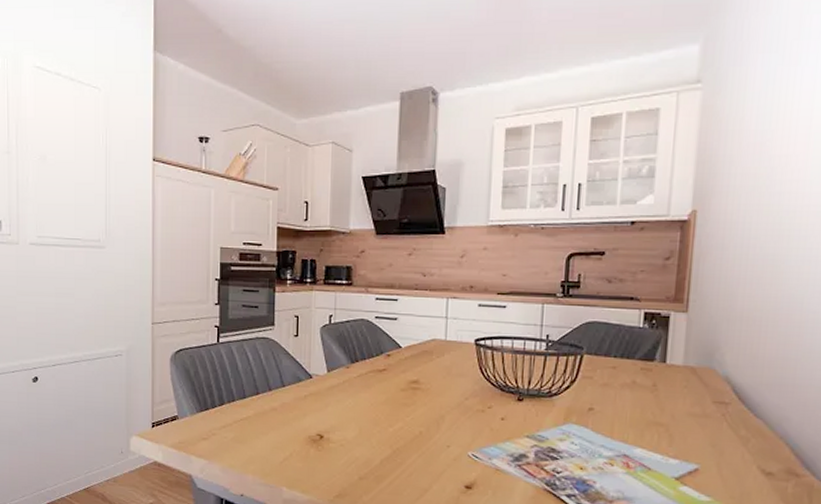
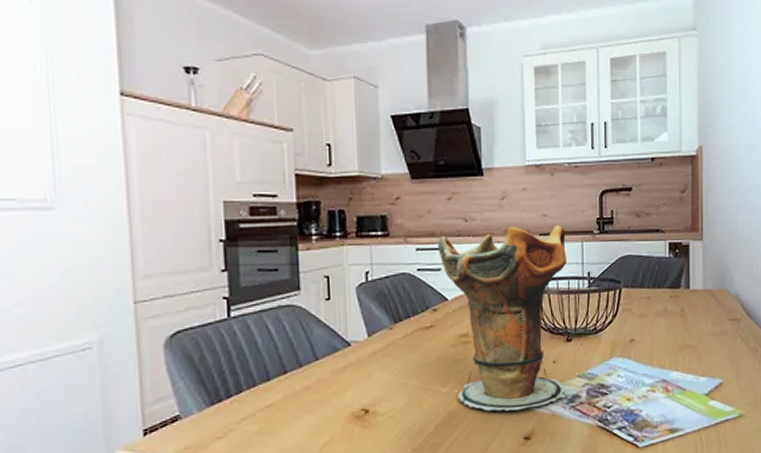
decorative vase: none [396,284,526,459] -> present [438,225,566,411]

